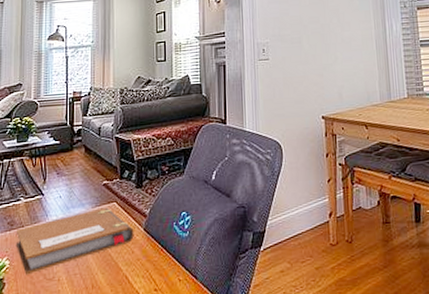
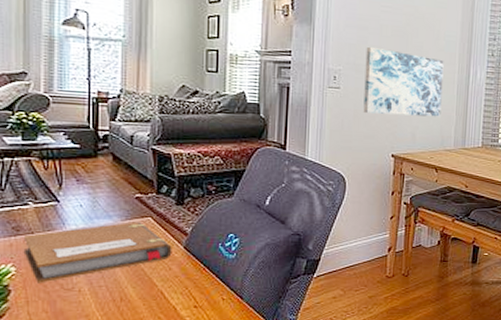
wall art: none [288,17,364,80] -> present [363,46,444,117]

